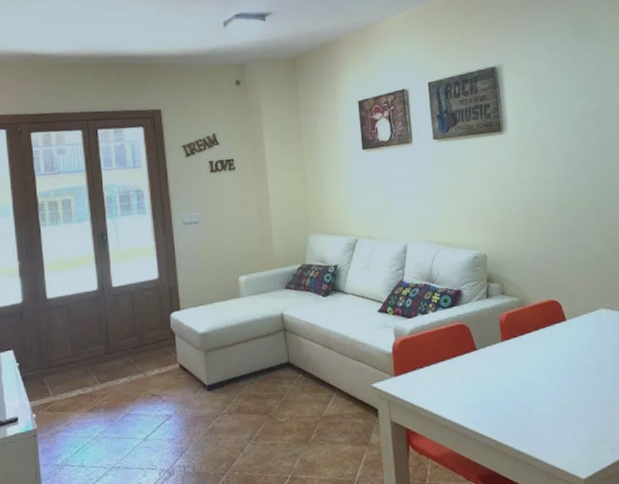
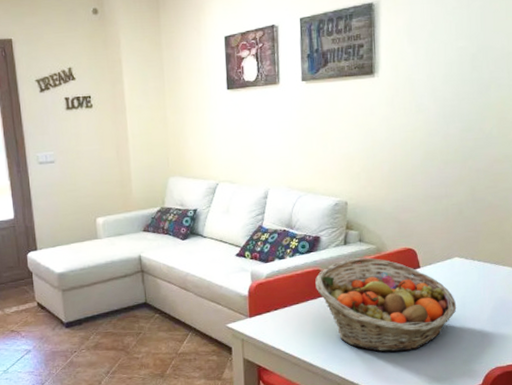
fruit basket: none [460,310,609,412] -> present [315,257,457,352]

